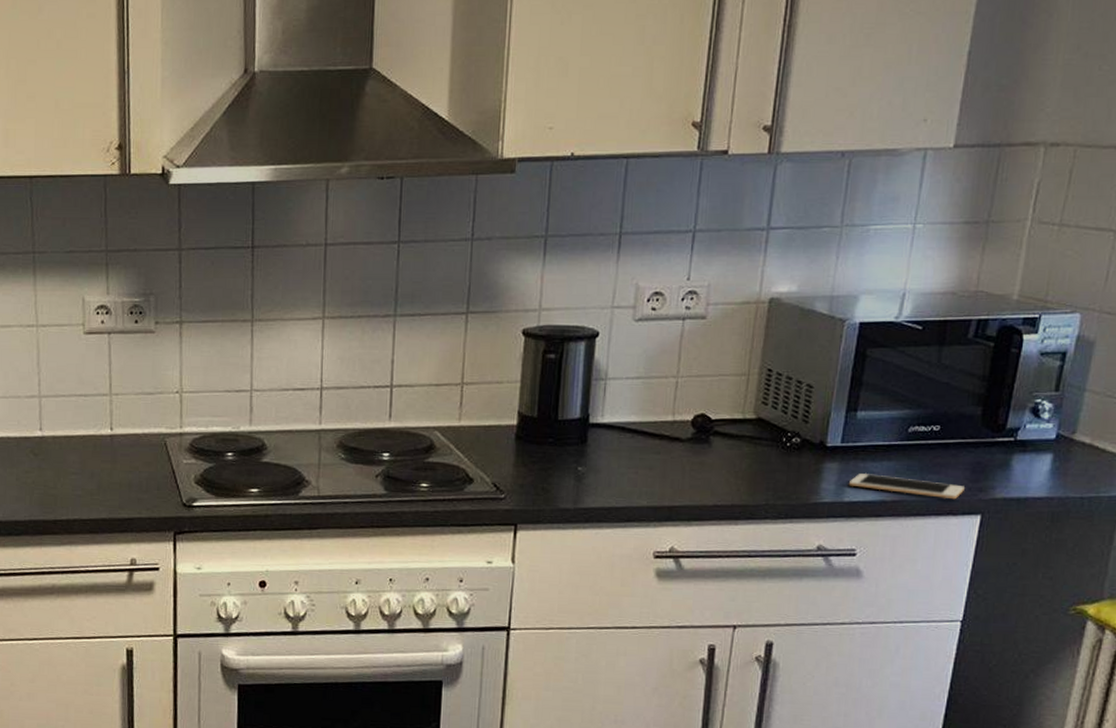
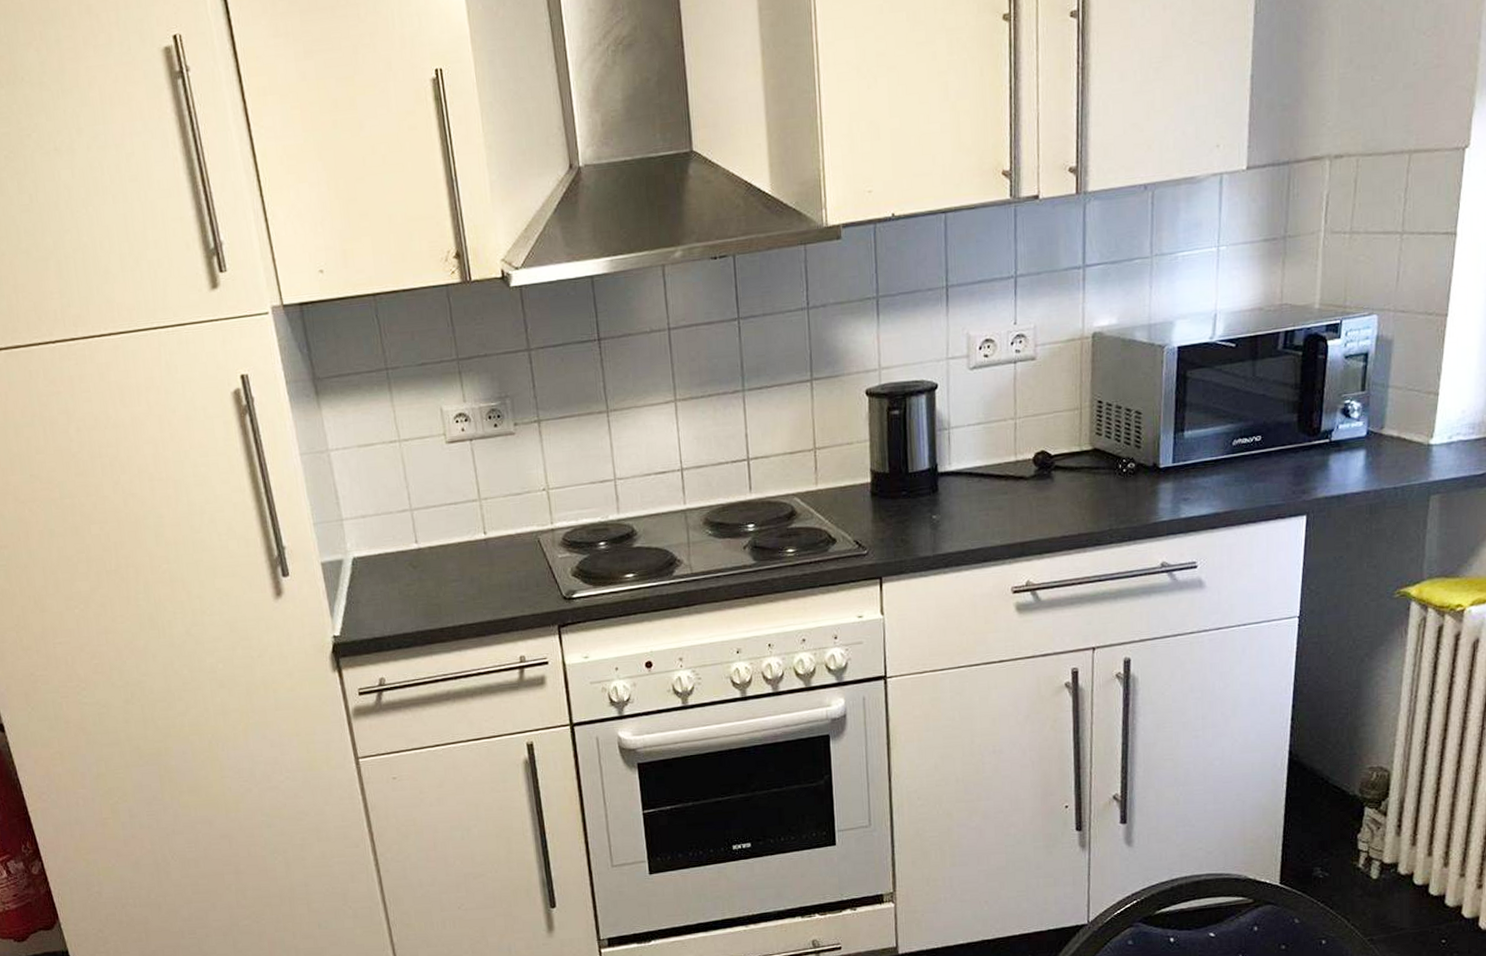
cell phone: present [848,472,965,500] -> none [1183,488,1289,504]

